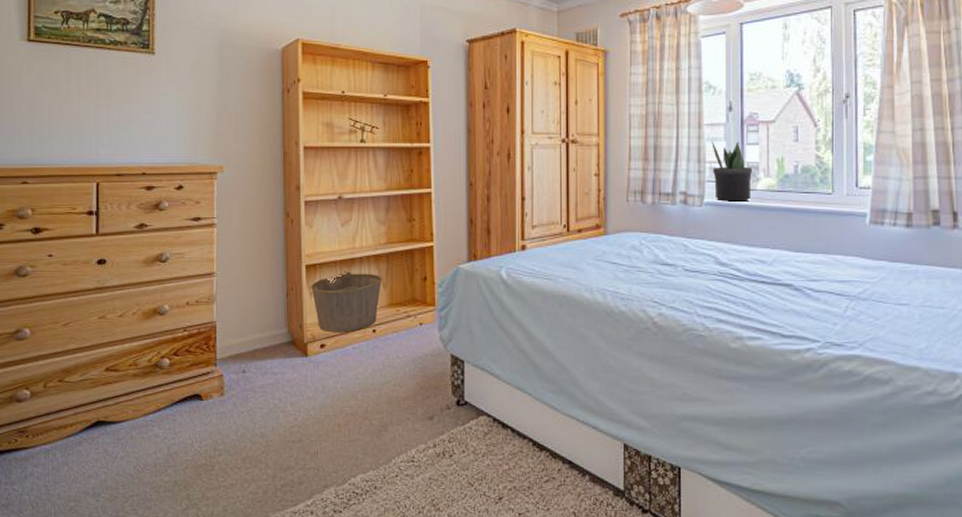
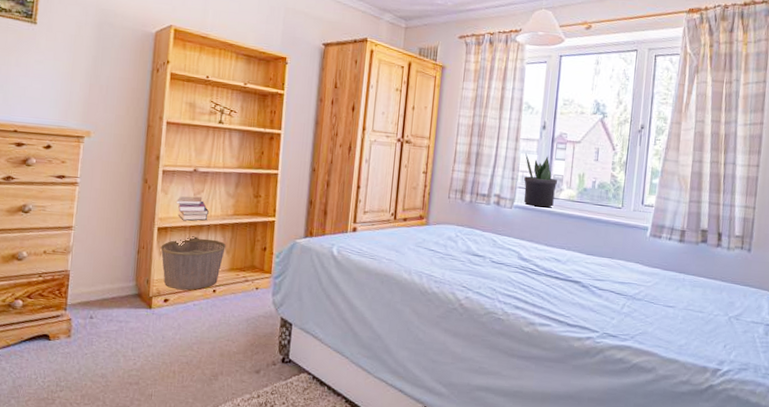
books: none [323,227,359,256] -> present [176,196,209,221]

